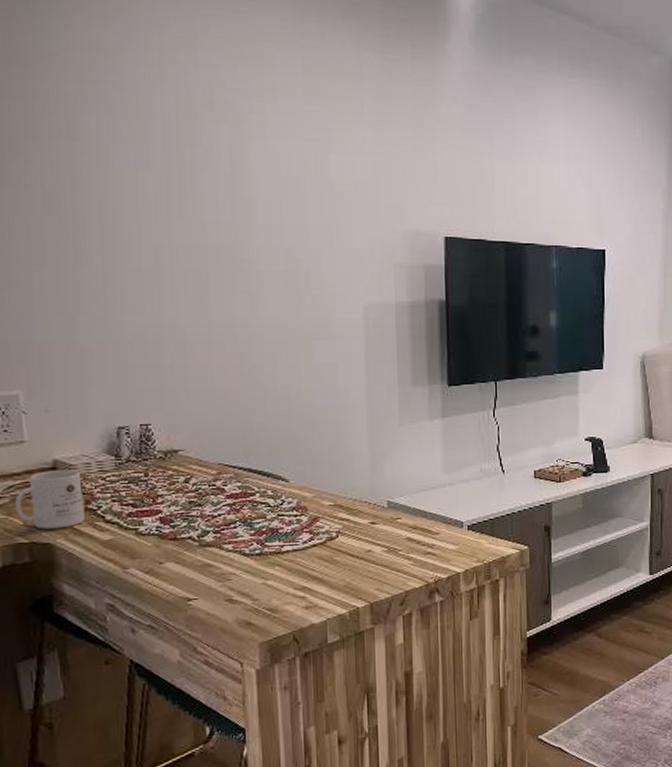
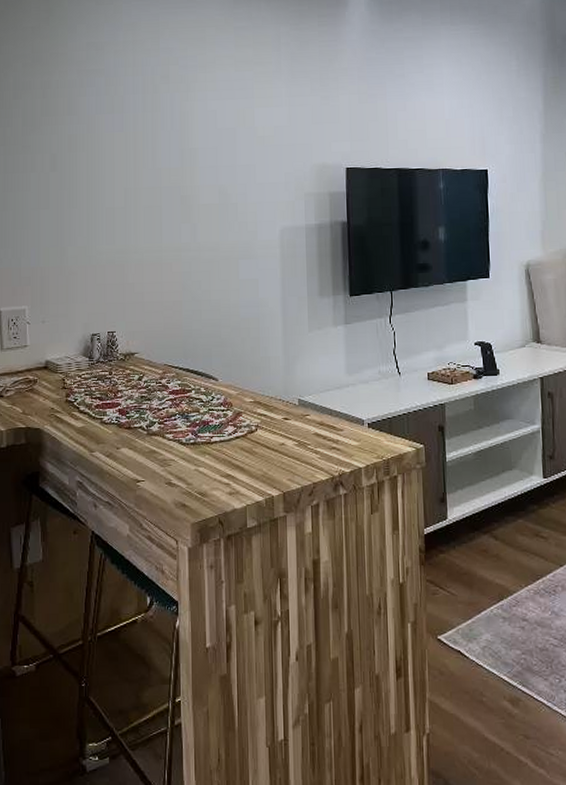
mug: present [15,469,85,529] -> none [18,368,65,417]

